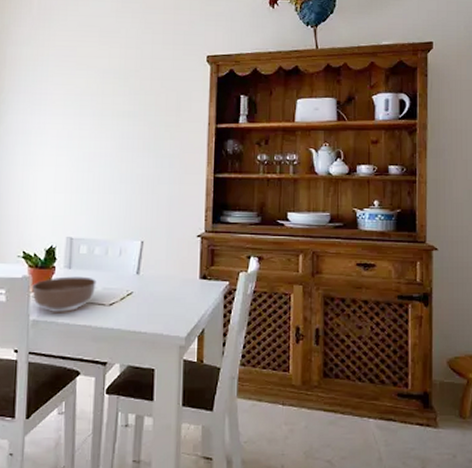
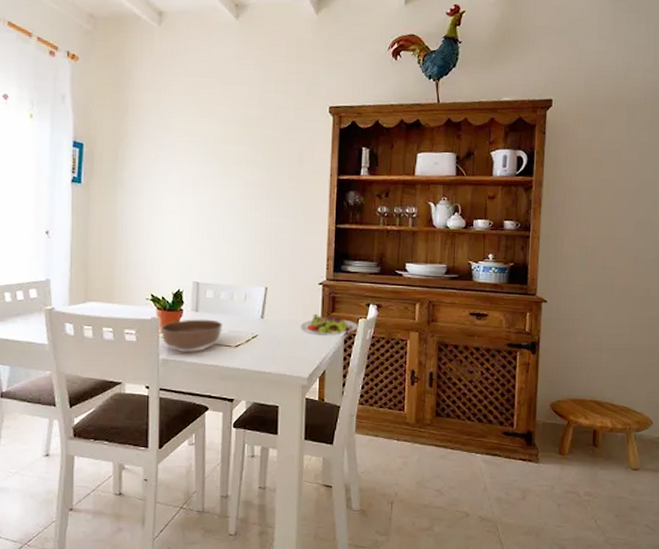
salad plate: none [177,268,239,291] -> present [300,313,359,335]

